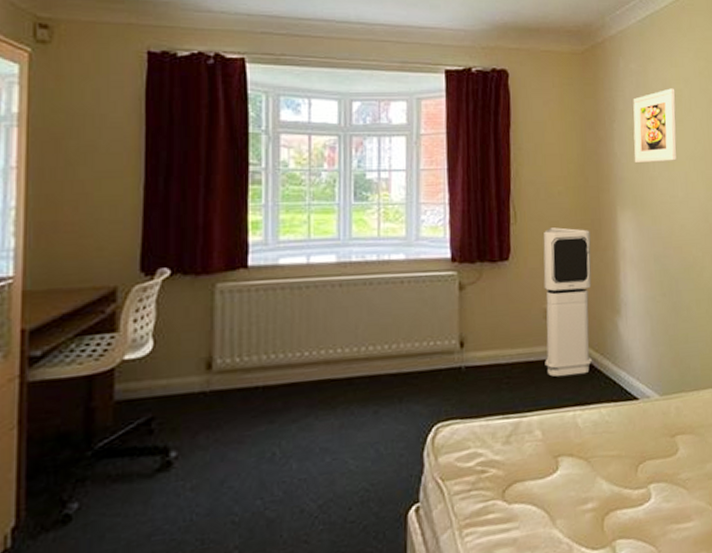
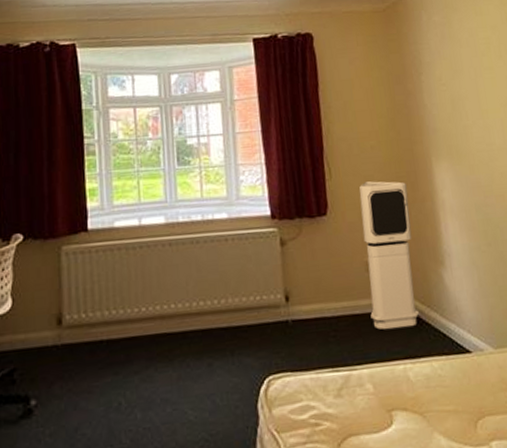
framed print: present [633,88,677,164] -> none [439,36,490,114]

